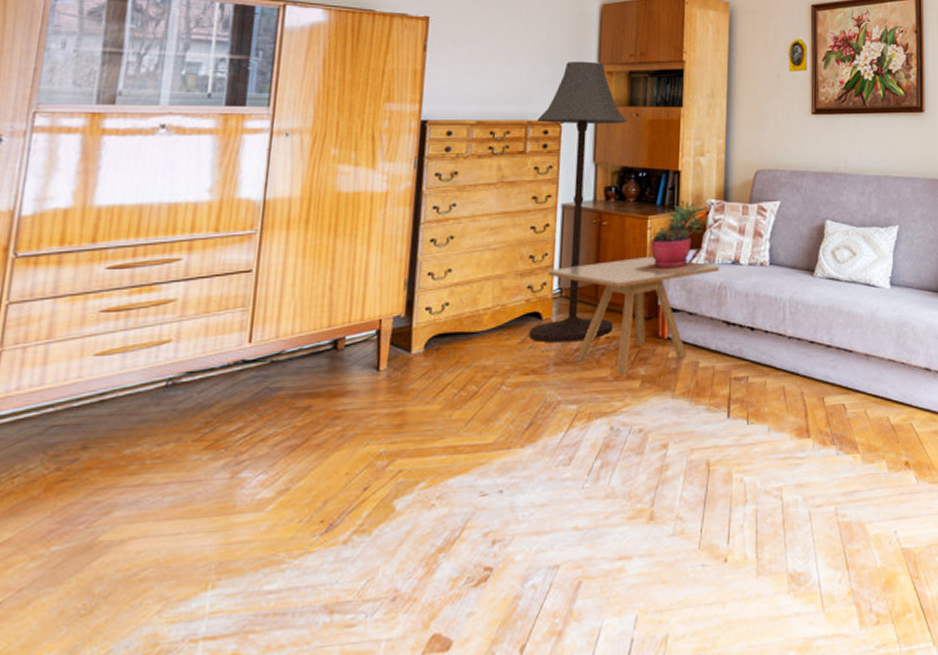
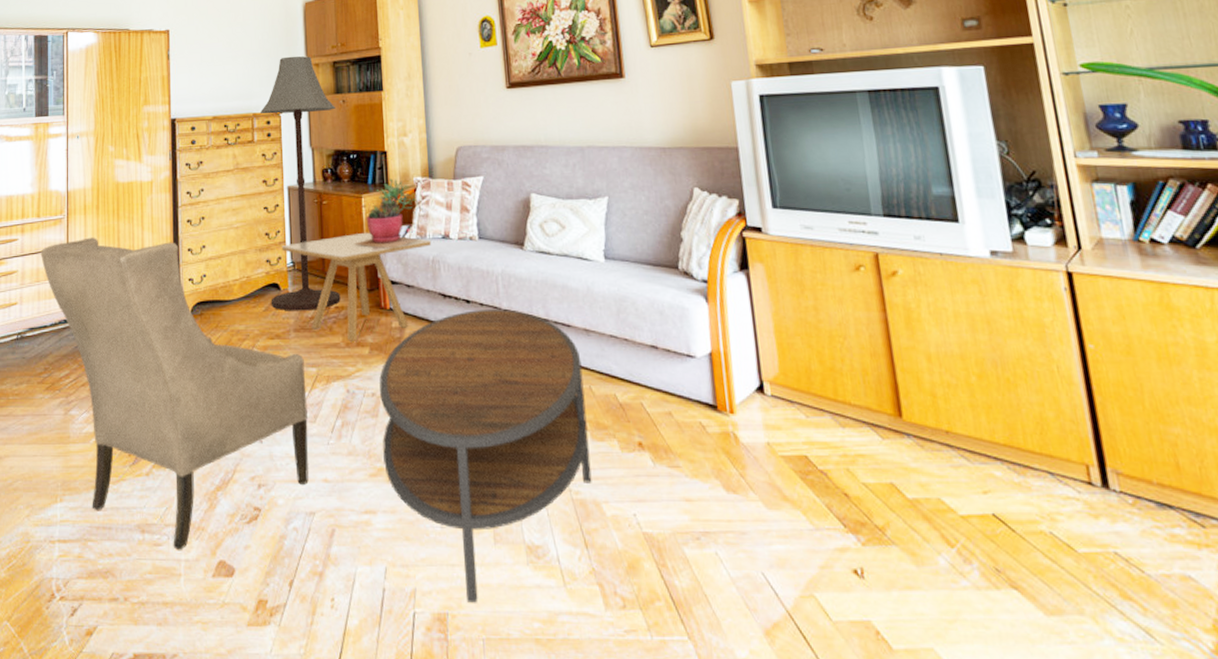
armchair: none [214,258,563,630] -> present [40,237,309,551]
coffee table: none [645,336,859,641] -> present [379,309,592,603]

